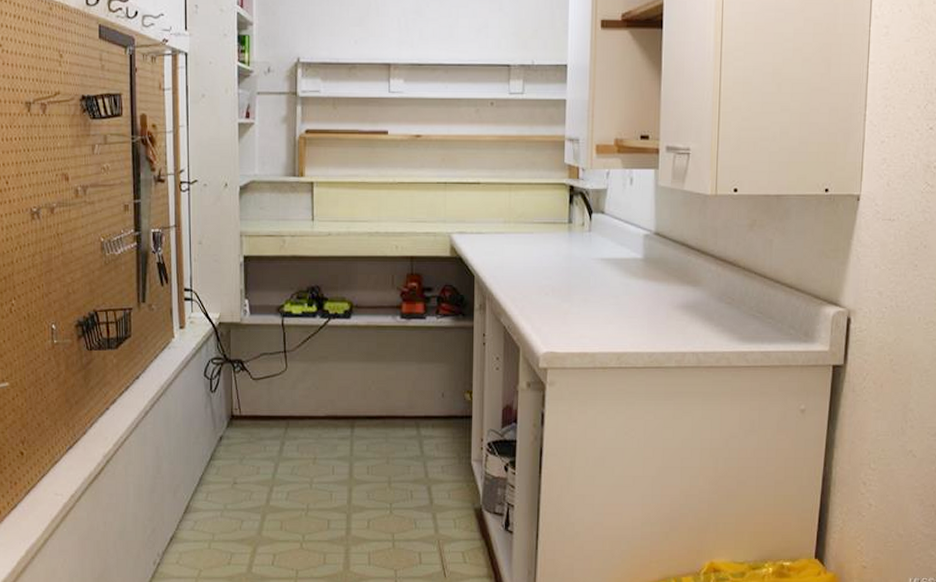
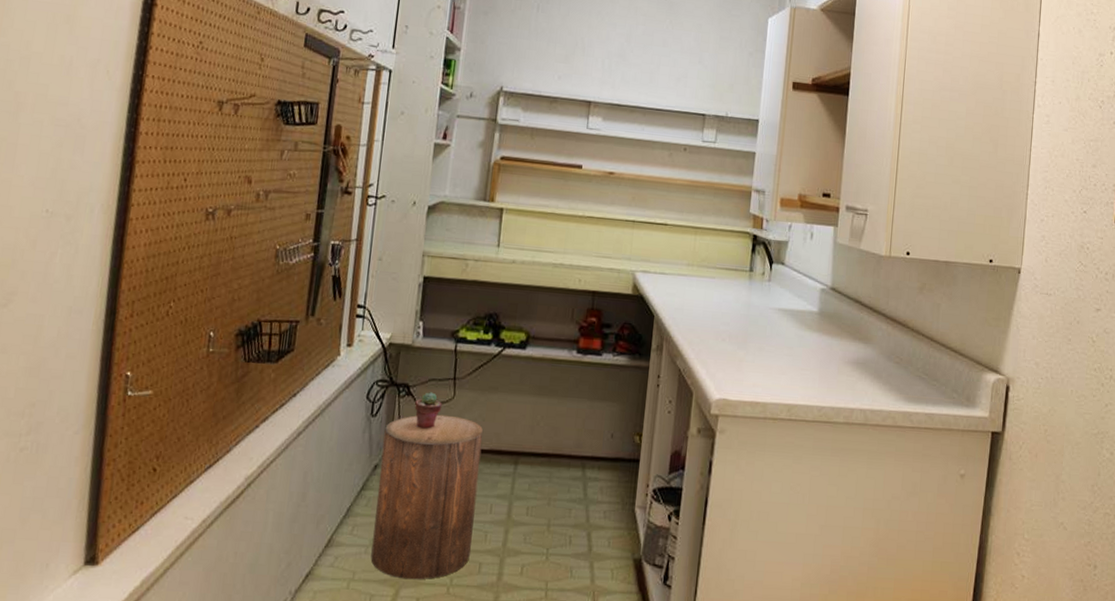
stool: none [225,386,318,538] -> present [371,414,484,580]
potted succulent: none [250,366,276,400] -> present [415,392,442,429]

